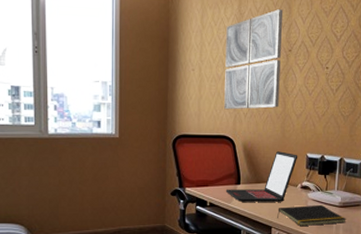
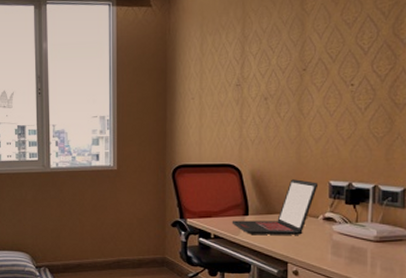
wall art: present [224,9,284,110] -> none [228,27,295,137]
notepad: present [277,205,346,226] -> none [294,239,385,263]

